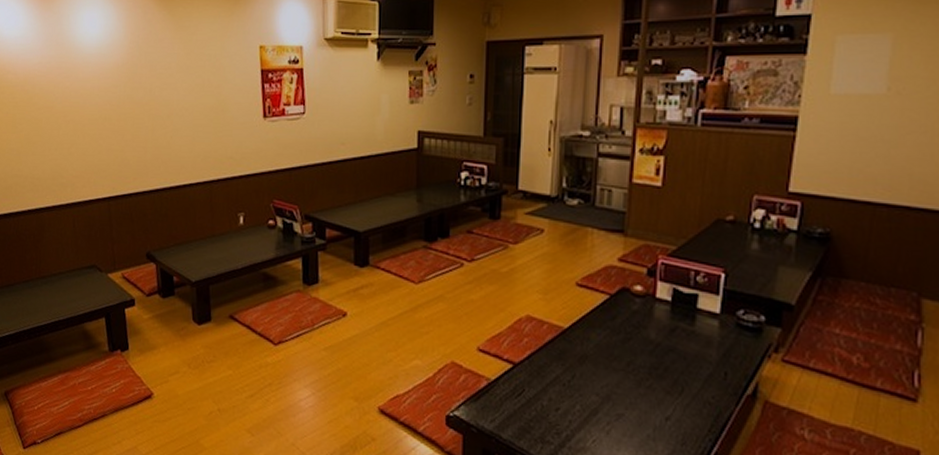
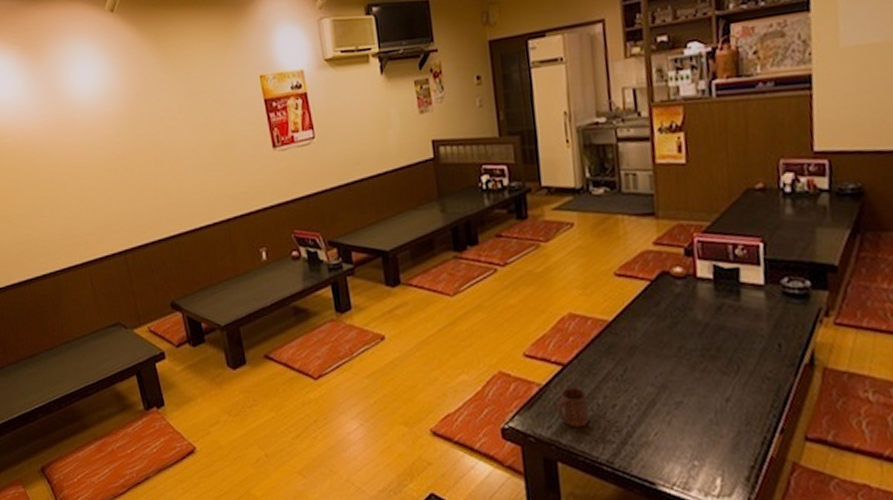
cup: none [502,385,533,425] -> present [556,387,589,428]

